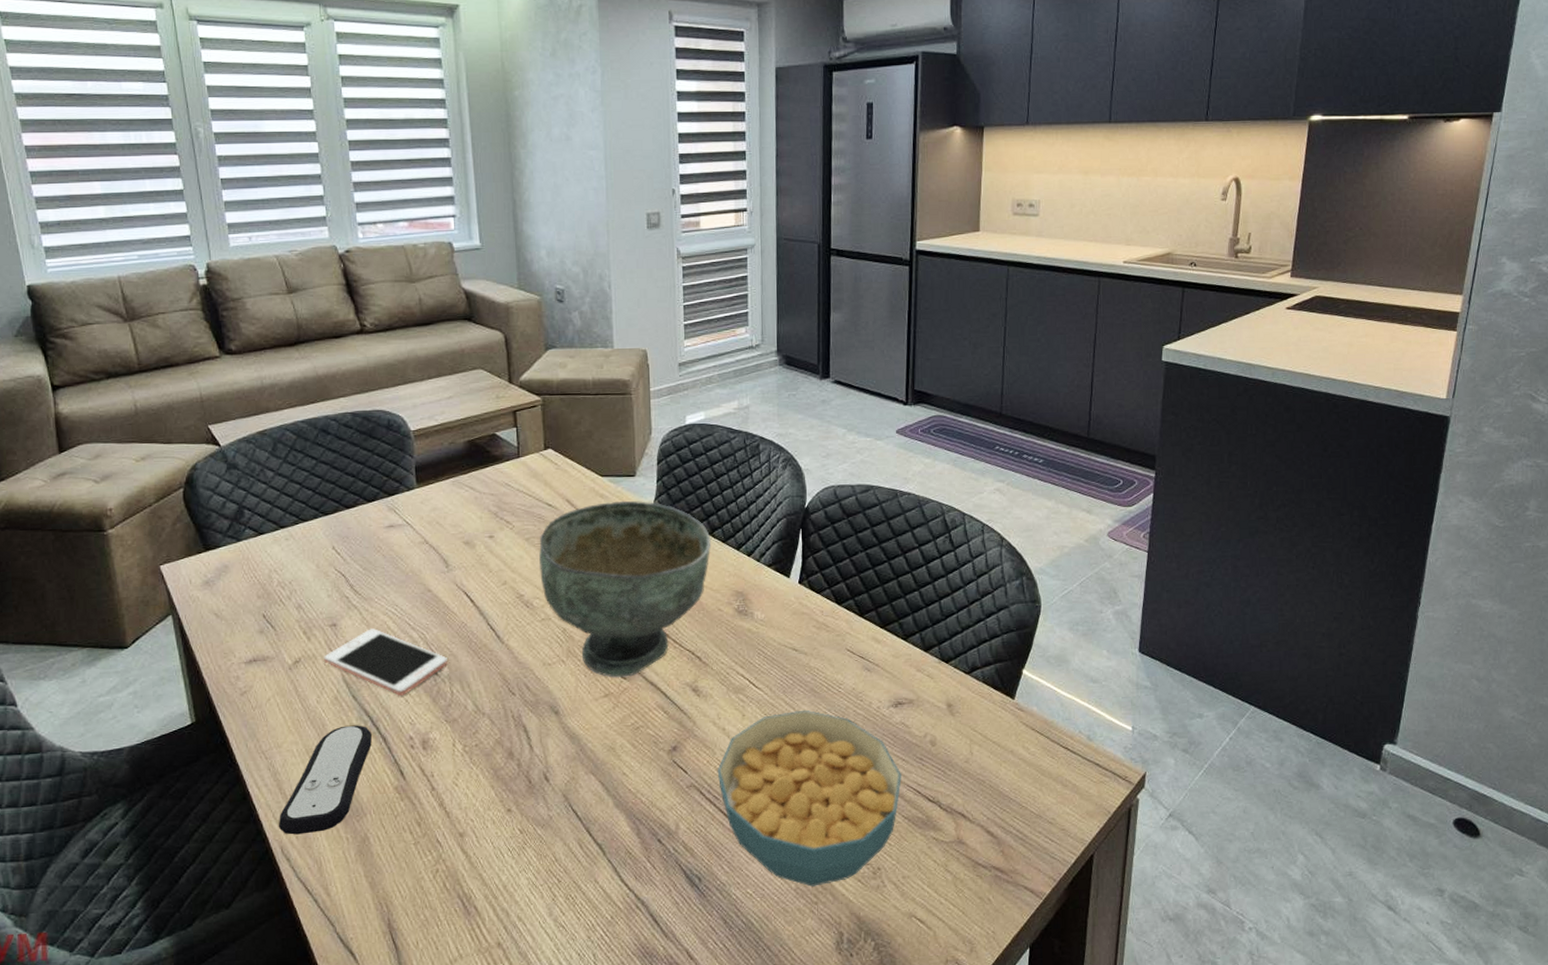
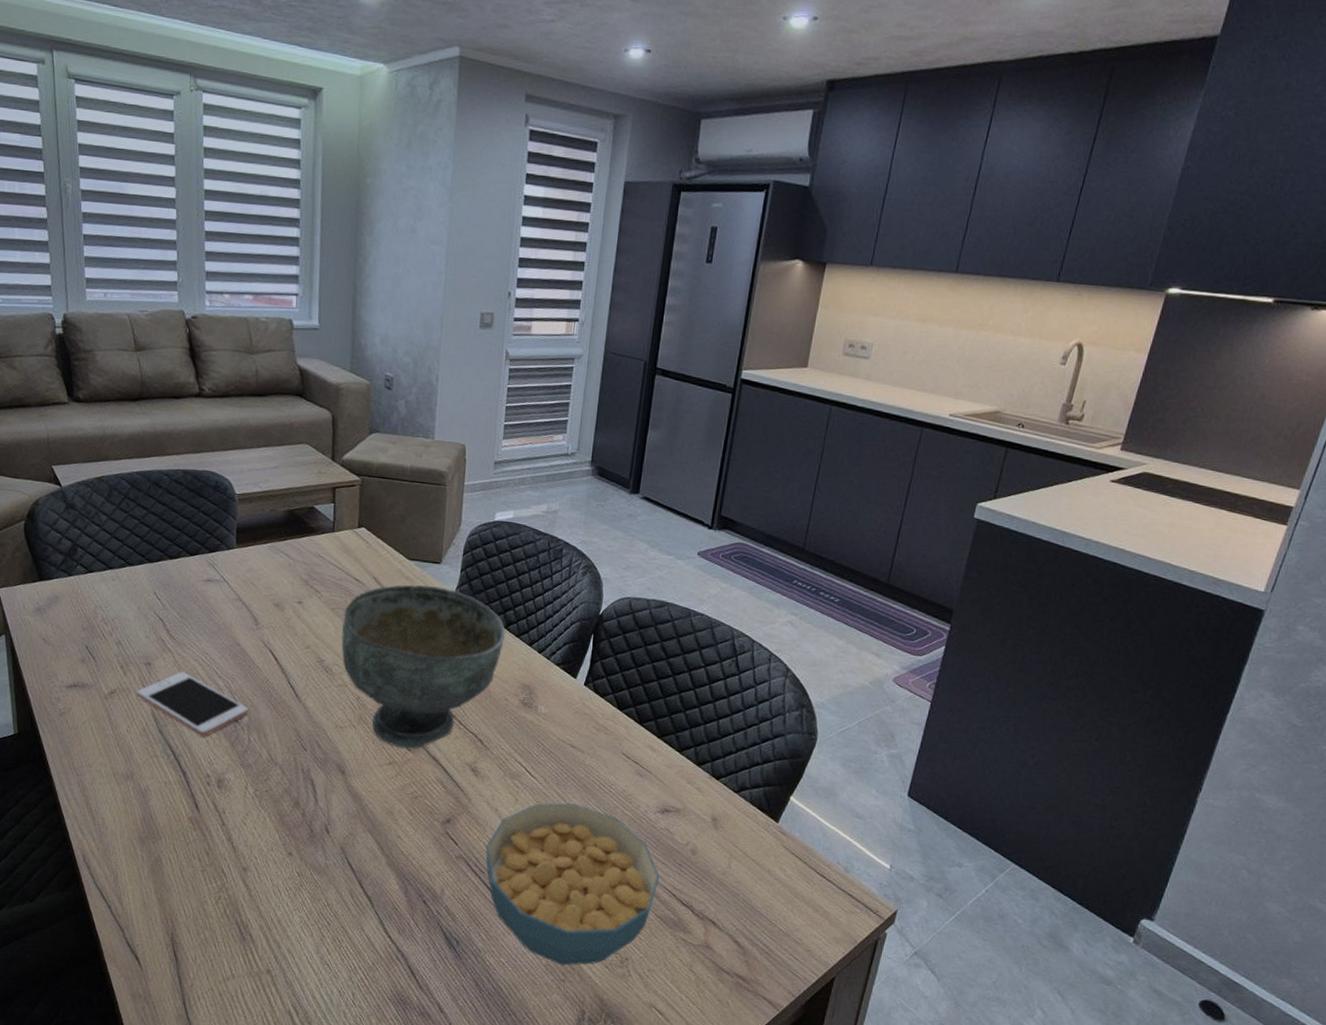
remote control: present [278,725,373,835] -> none [82,756,174,847]

